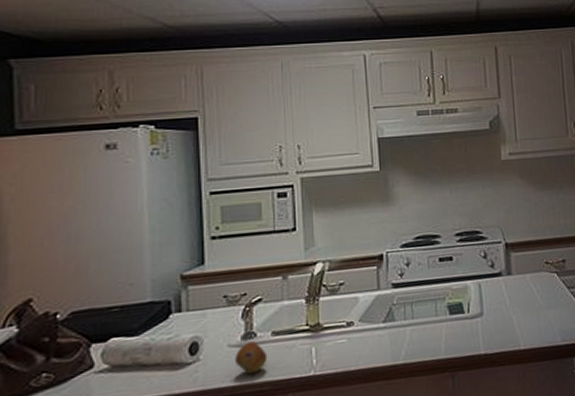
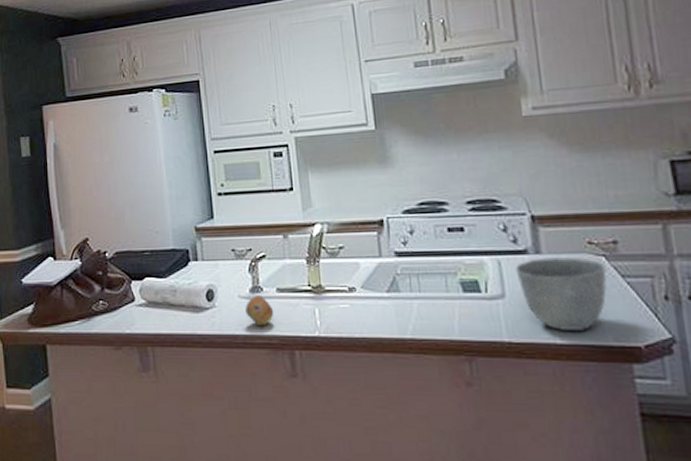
bowl: none [492,275,558,338] -> present [515,257,607,330]

